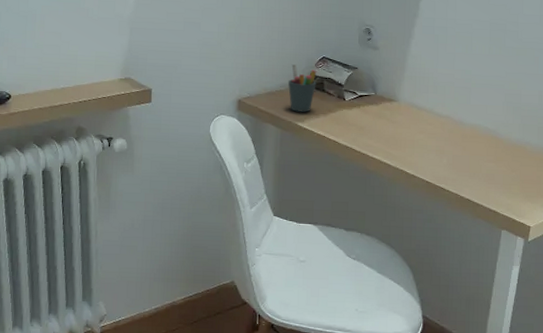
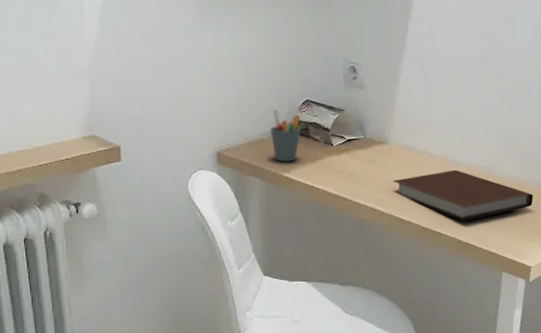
notebook: none [400,129,536,178] -> present [393,169,534,221]

